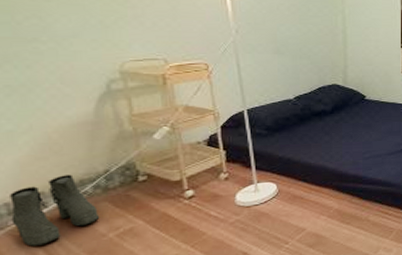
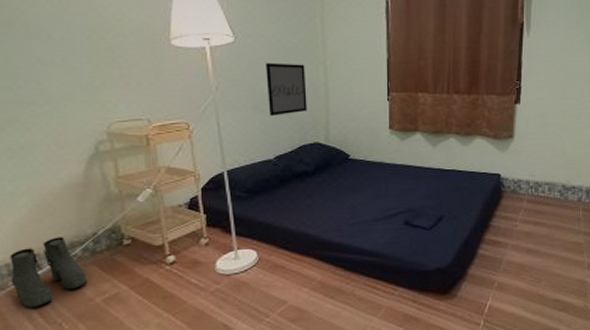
wall art: none [285,9,326,60] -> present [265,62,307,117]

